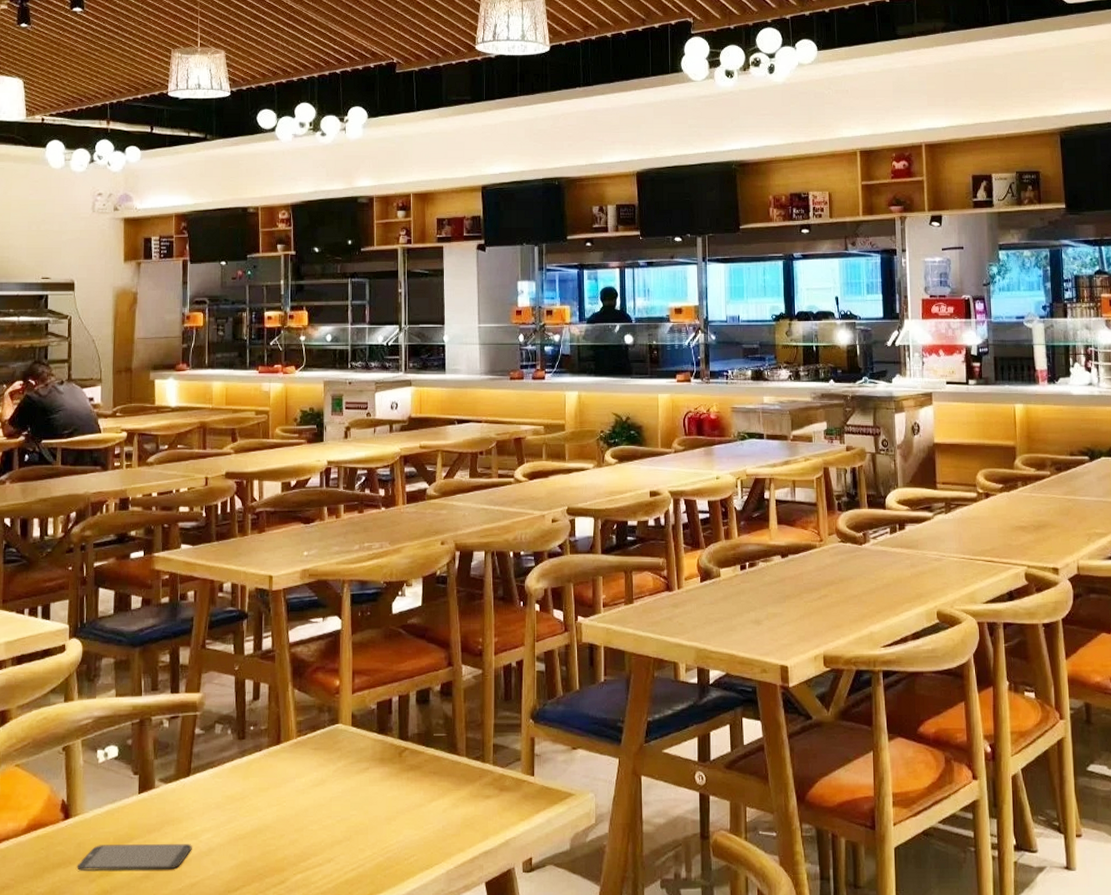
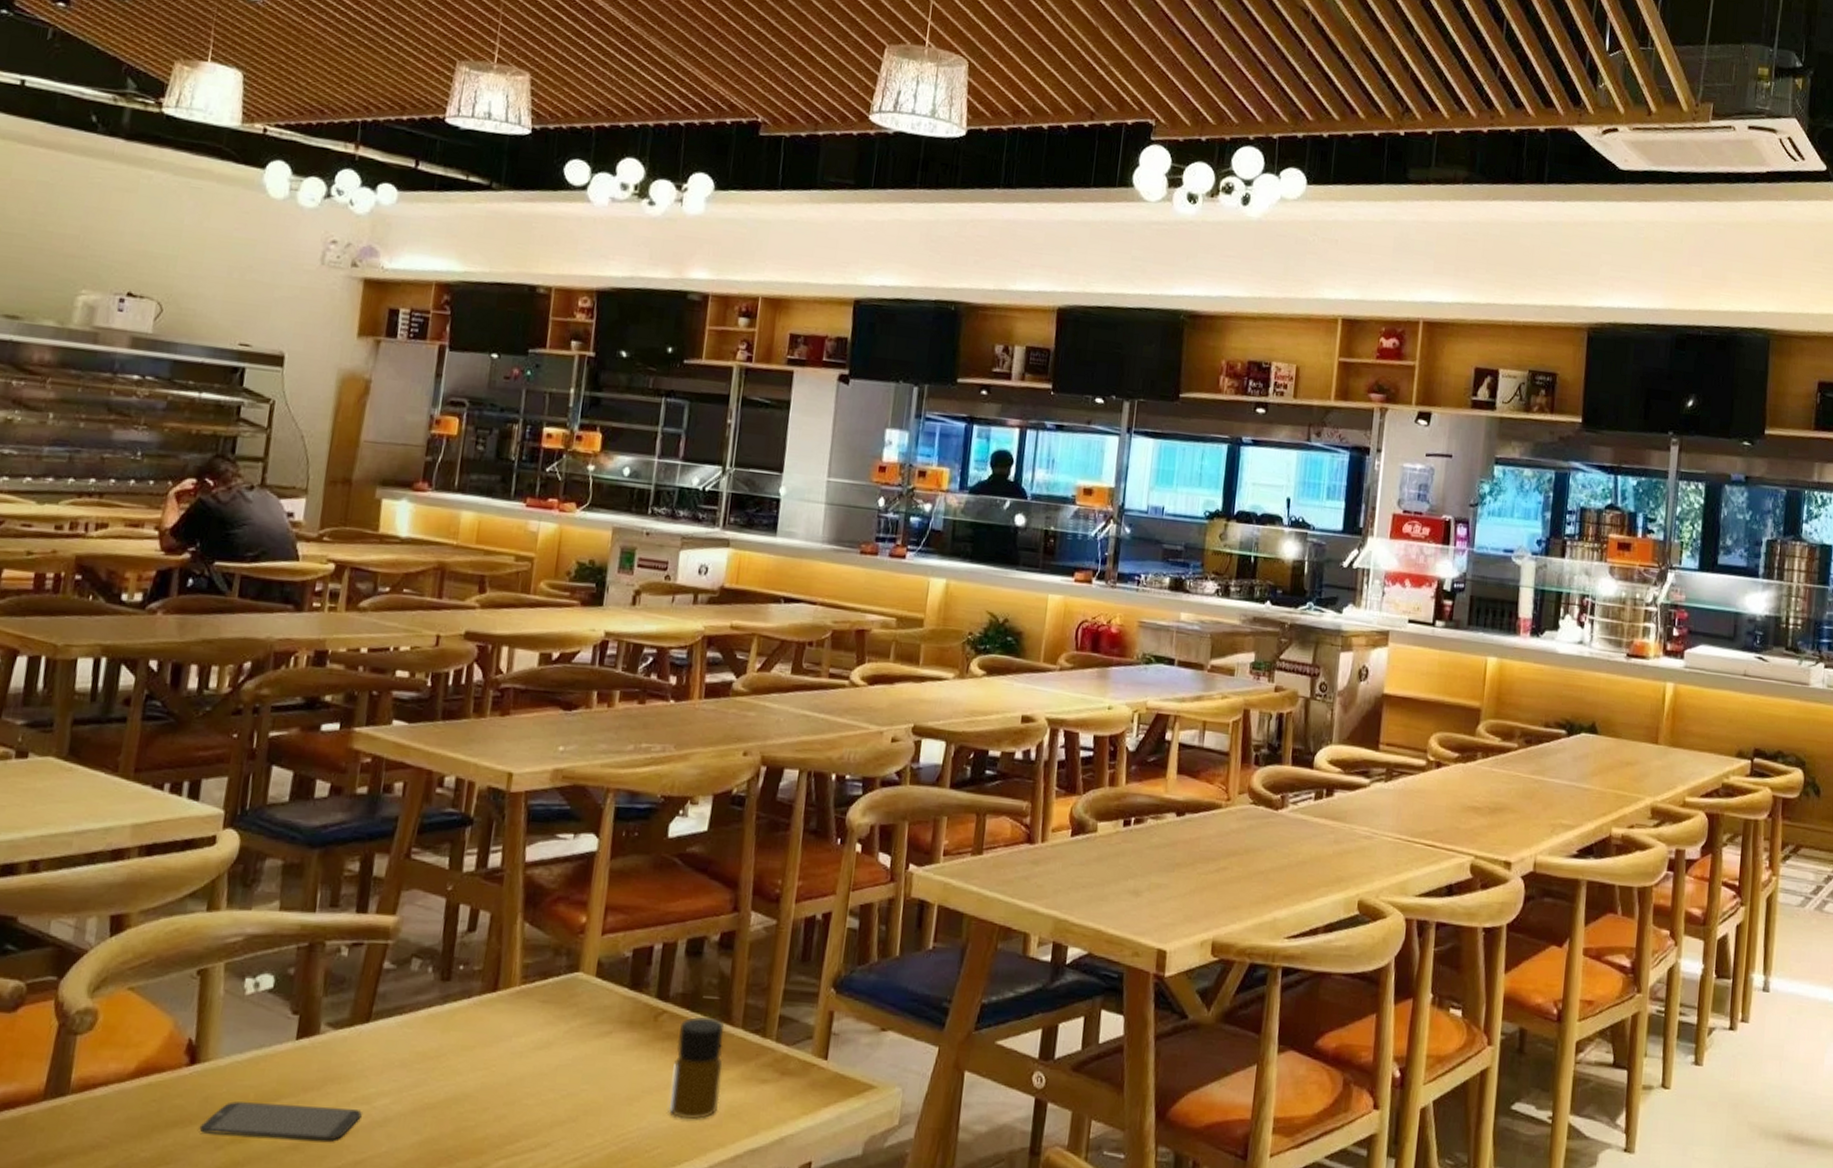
bottle: none [418,750,456,832] -> present [669,1016,725,1120]

